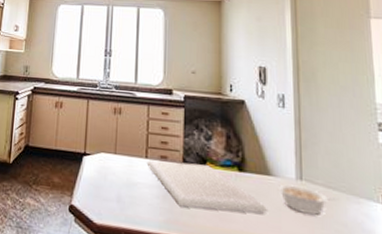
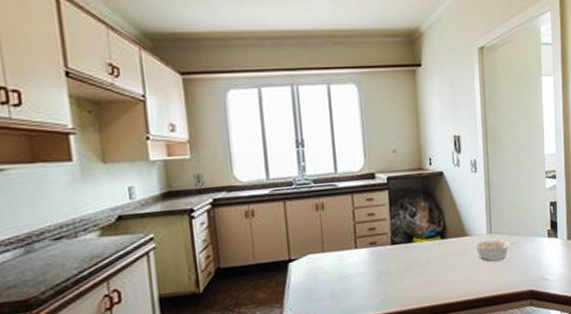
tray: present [146,160,267,214] -> none [356,240,466,285]

